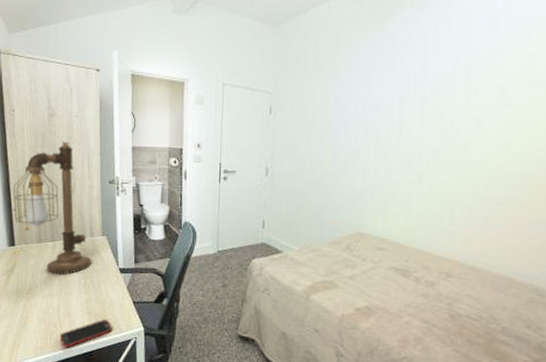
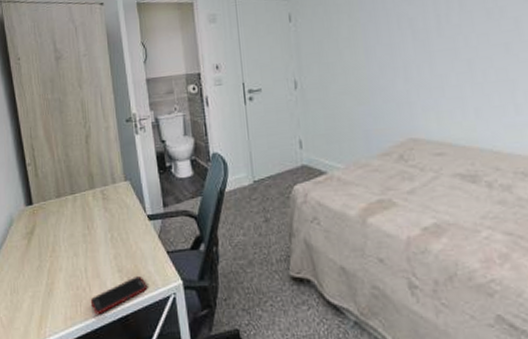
desk lamp: present [13,142,92,275] -> none [26,83,117,231]

